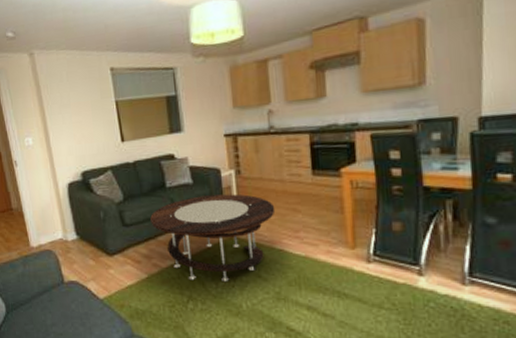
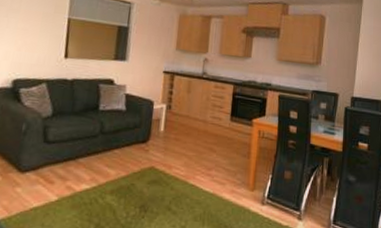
coffee table: present [150,194,276,281] -> none [75,123,195,211]

